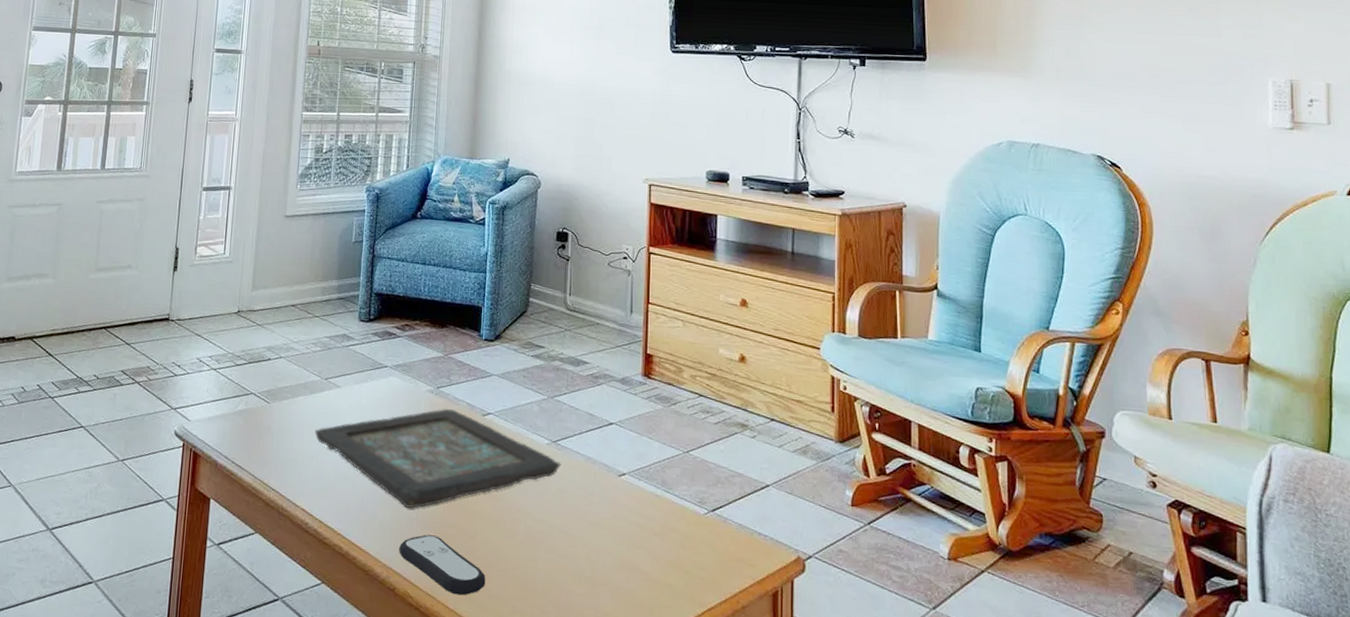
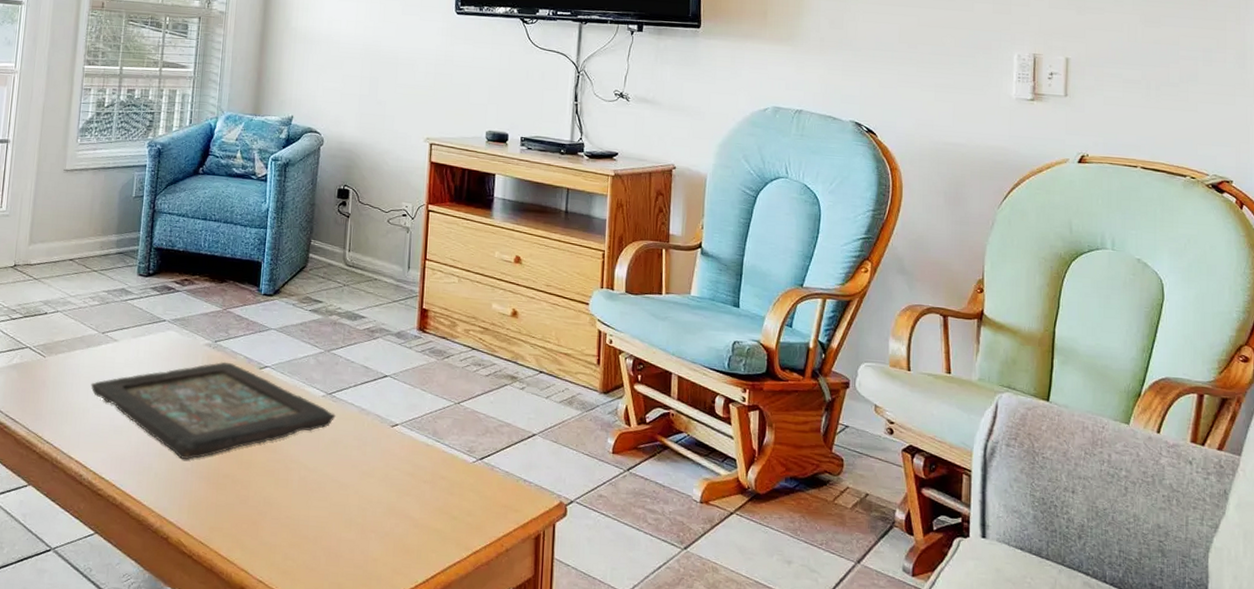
remote control: present [399,534,486,596] -> none [173,485,259,543]

